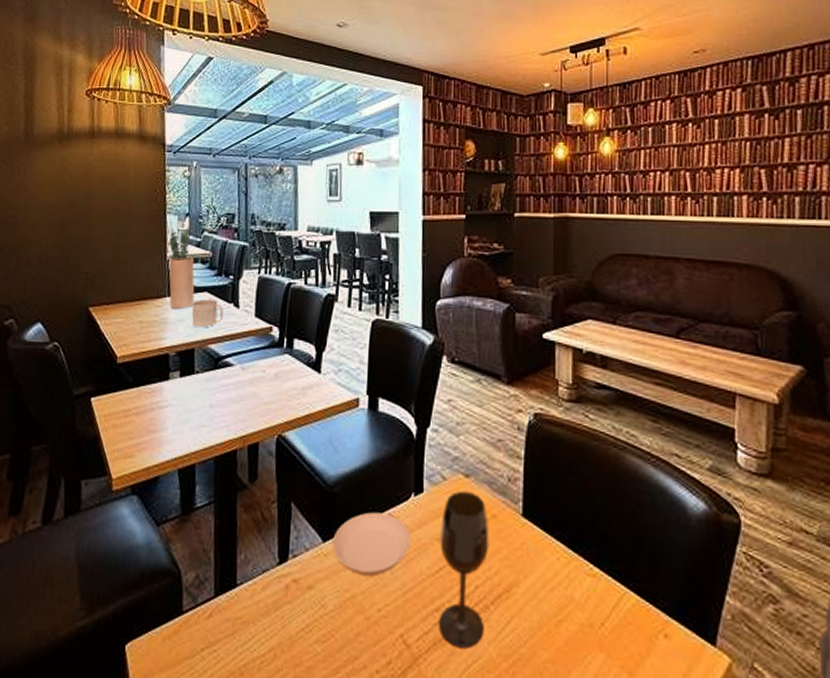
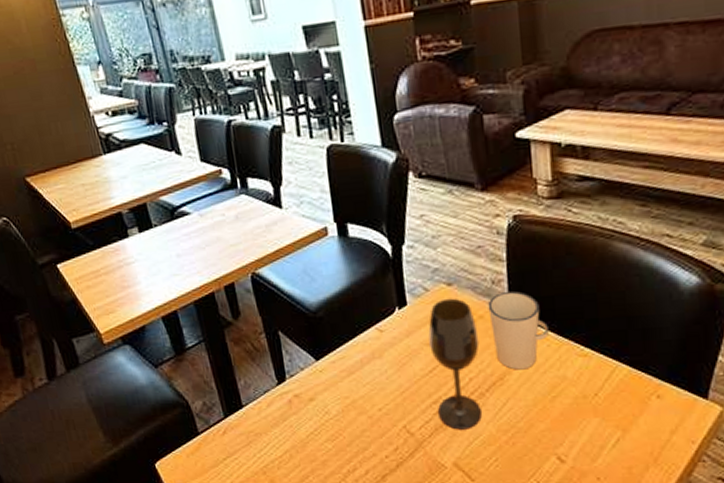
vase: present [168,225,195,310] -> none [86,74,133,167]
mug: present [191,299,224,328] -> none [131,150,168,182]
saucer: present [332,512,411,576] -> none [325,328,401,384]
cup: none [502,492,559,584] -> present [488,291,549,370]

